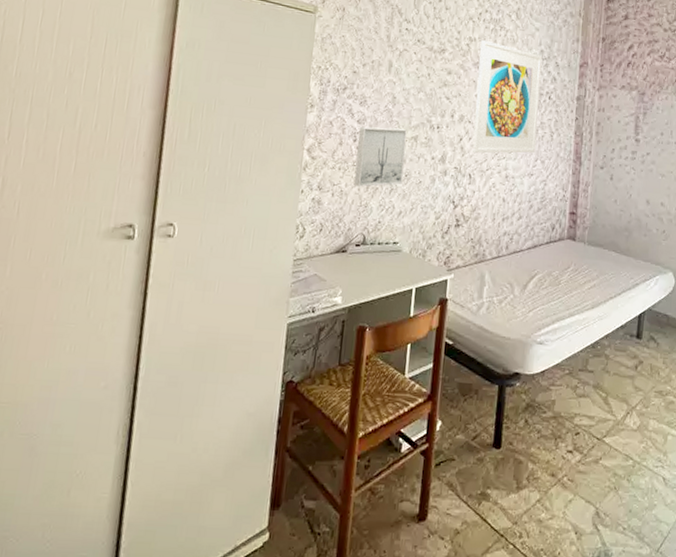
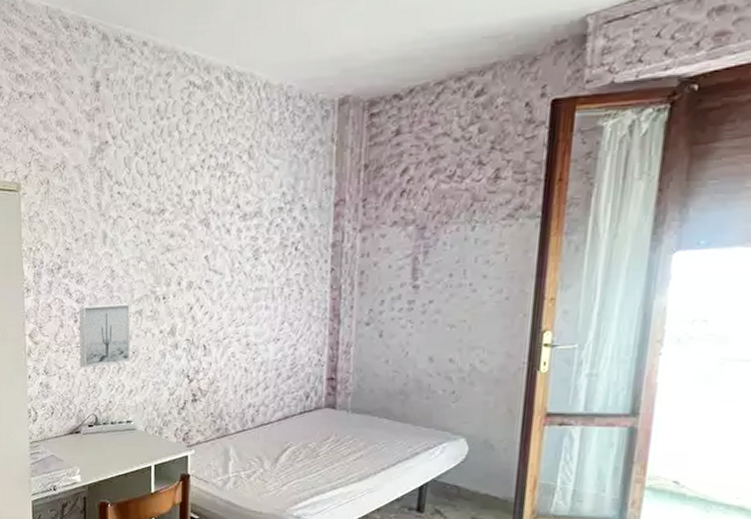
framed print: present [471,39,543,154] -> none [204,191,285,321]

